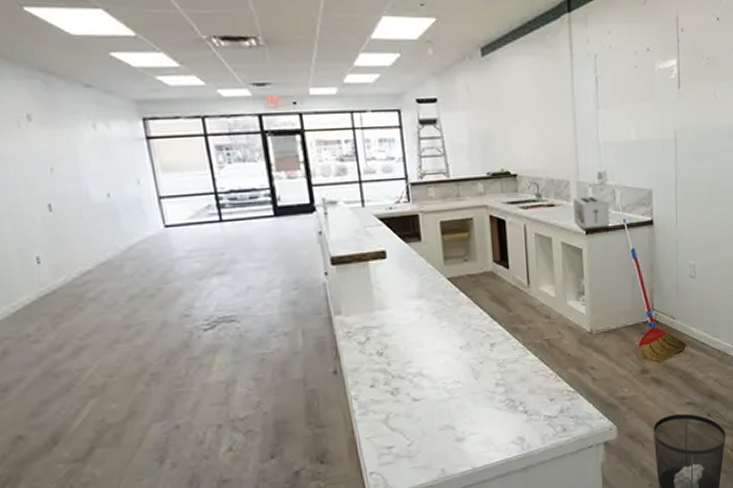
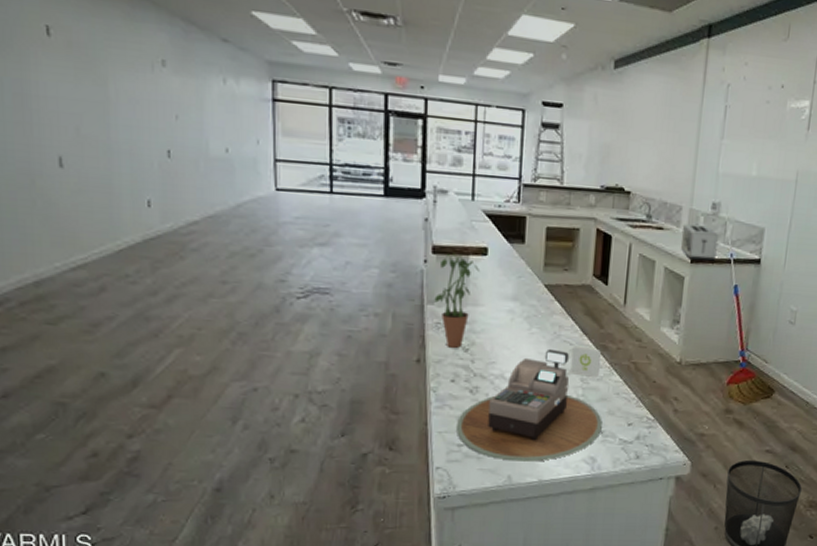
potted plant: none [341,261,382,354] -> present [434,253,481,348]
cash register: none [383,331,525,455] -> present [457,345,602,462]

